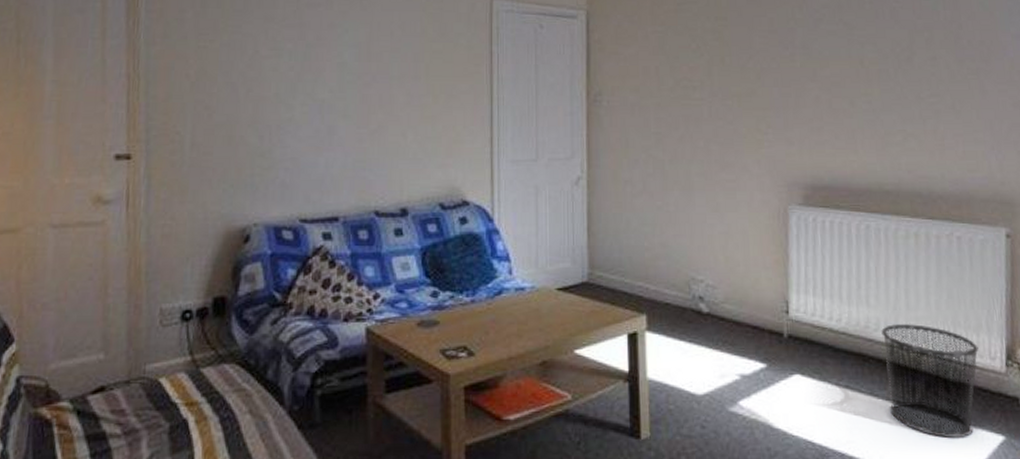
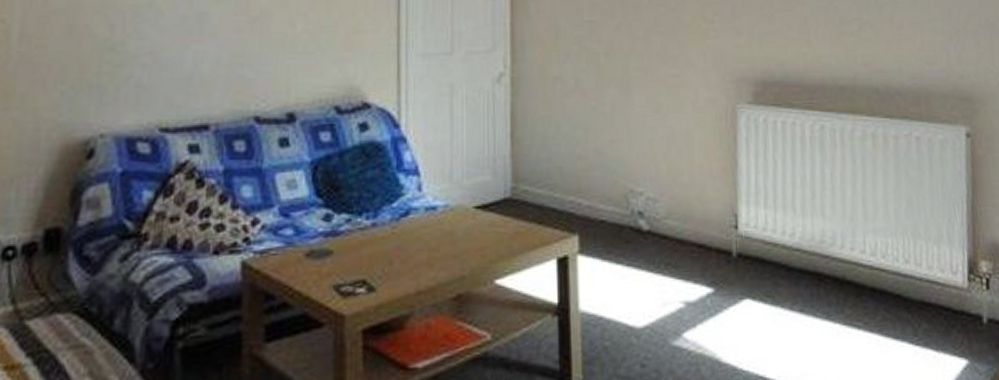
waste bin: present [881,324,979,438] -> none [838,237,940,365]

